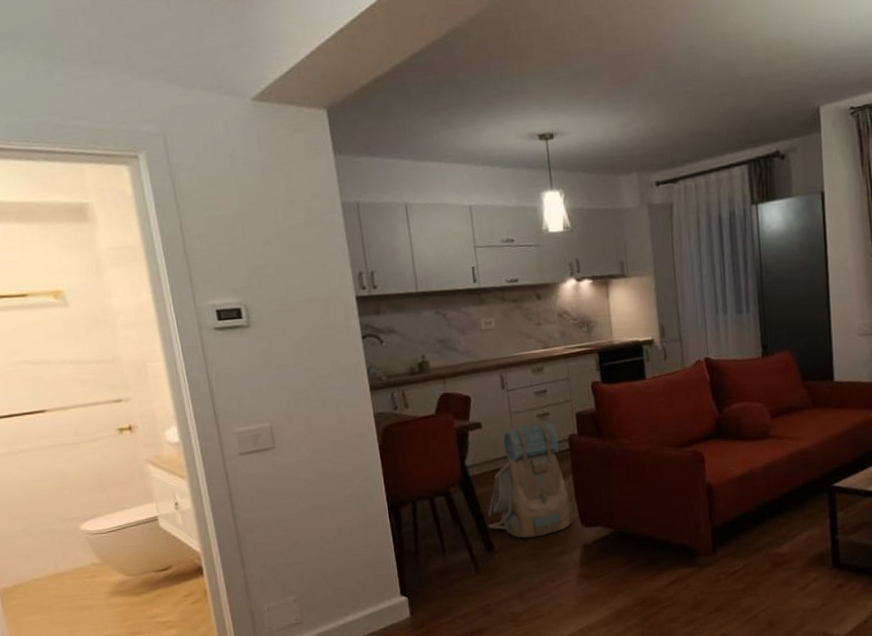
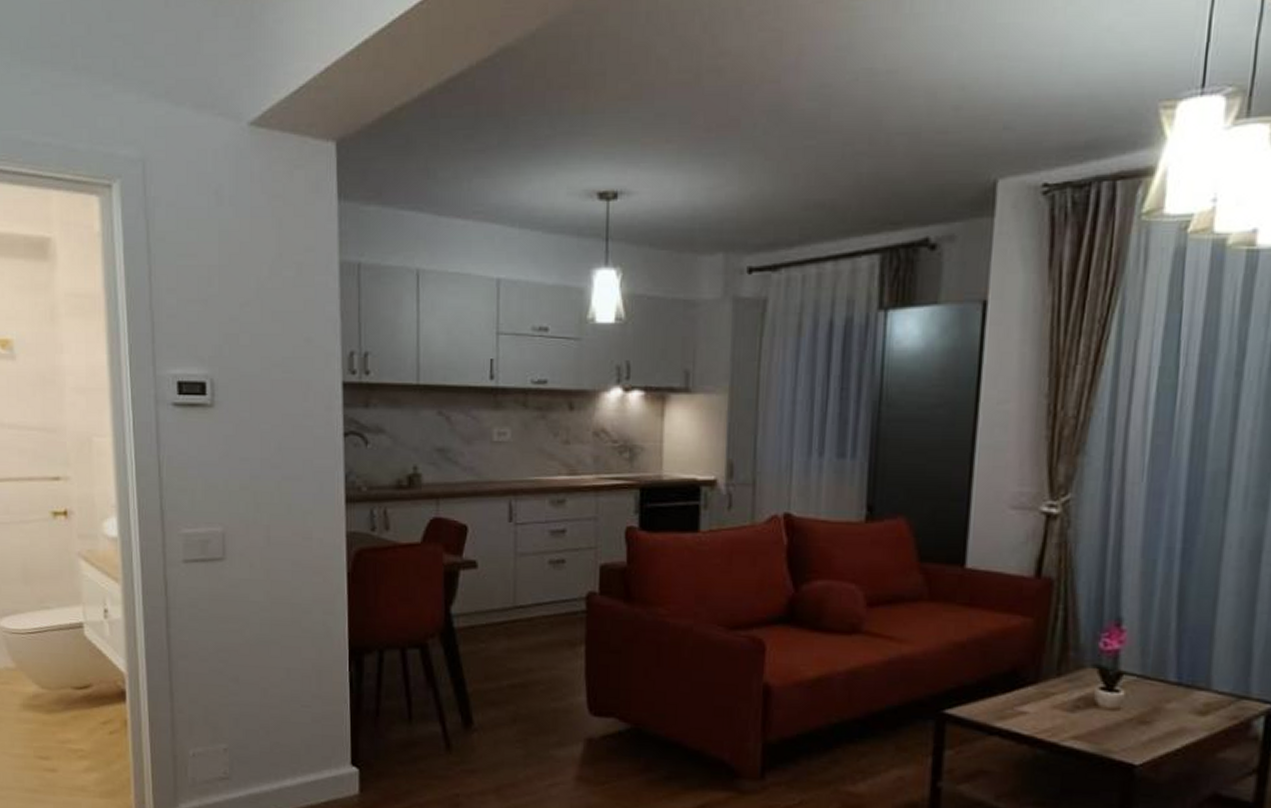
backpack: present [487,421,574,538] -> none [468,571,581,719]

